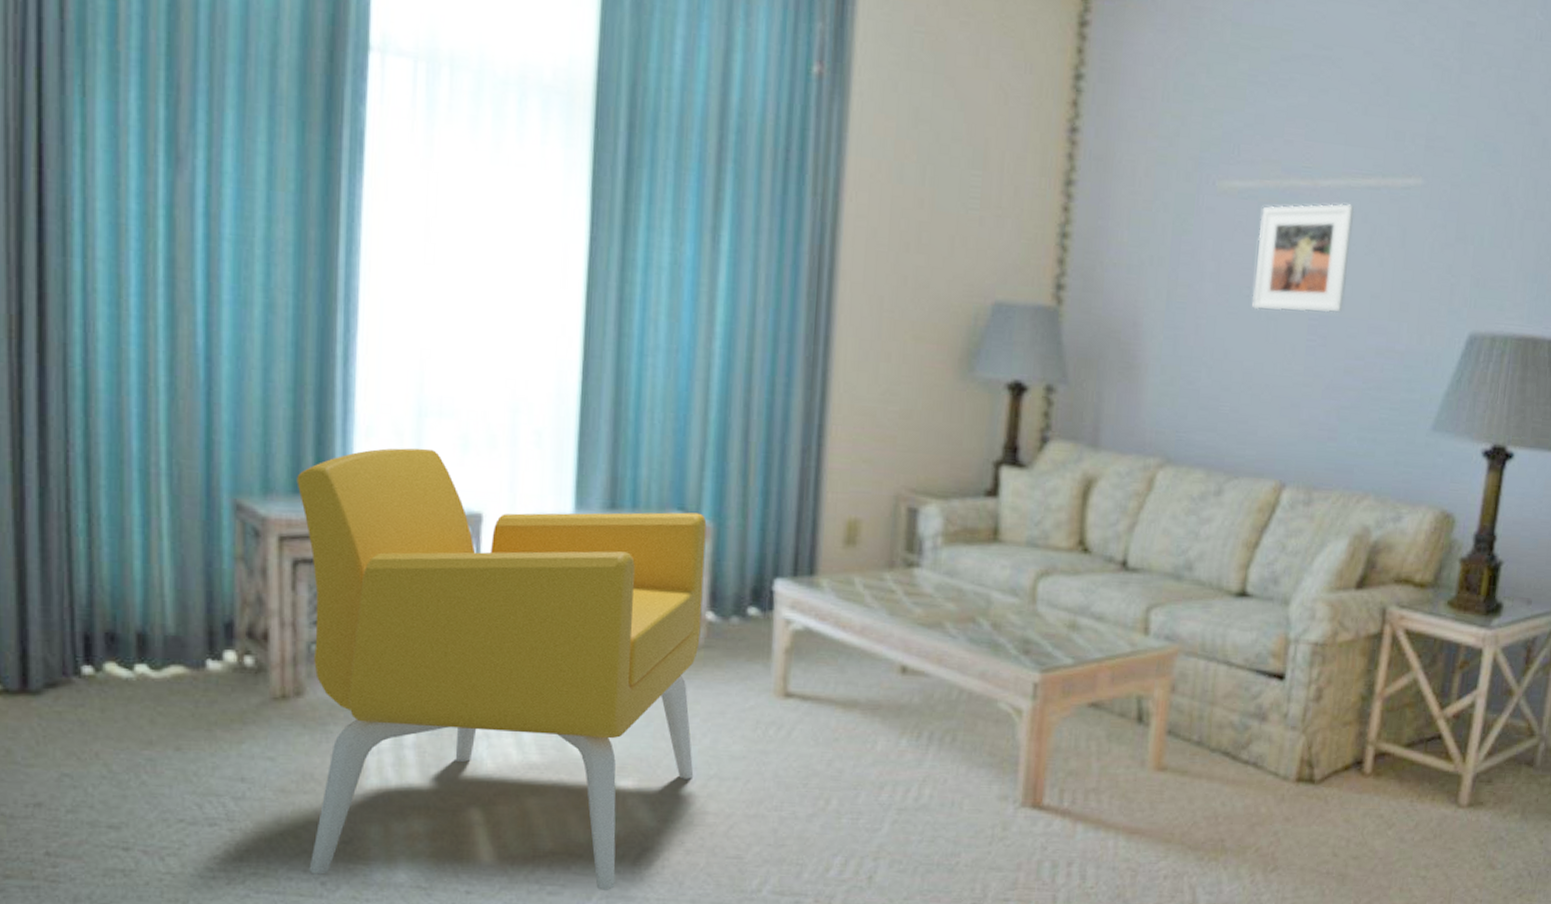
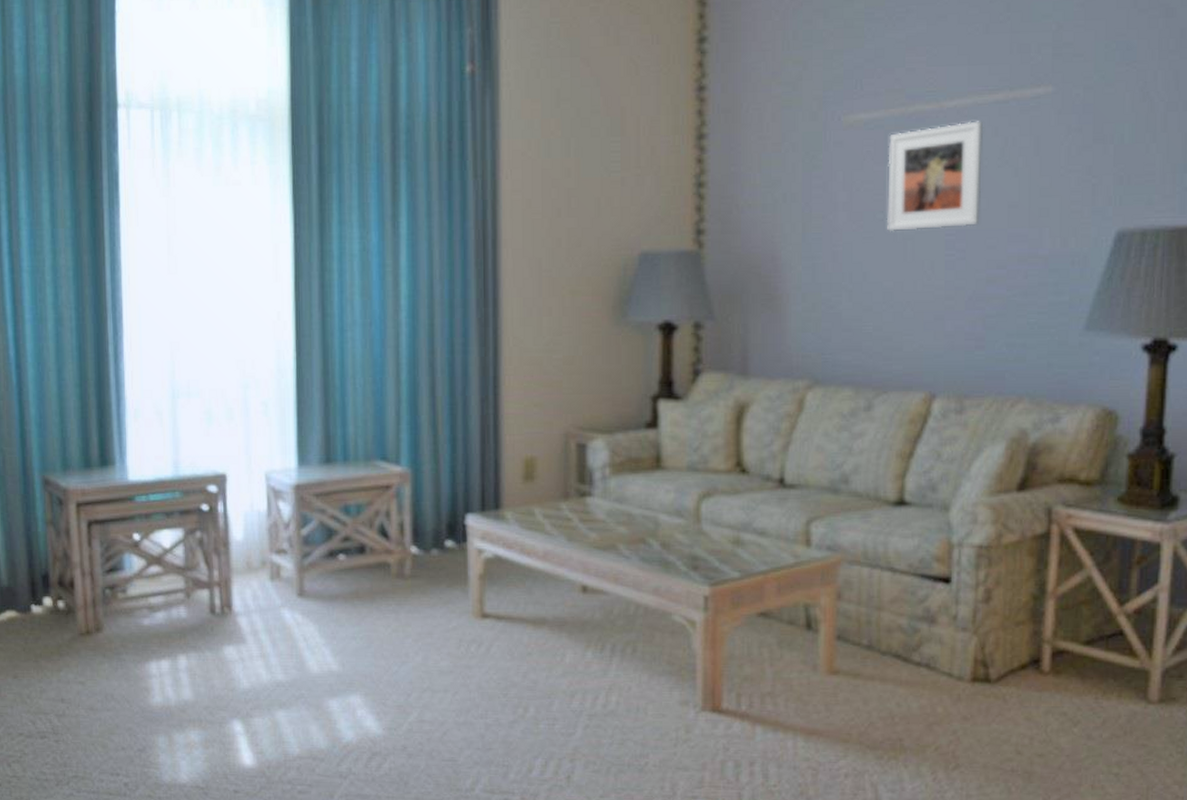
armchair: present [296,448,707,890] -> none [86,424,410,789]

